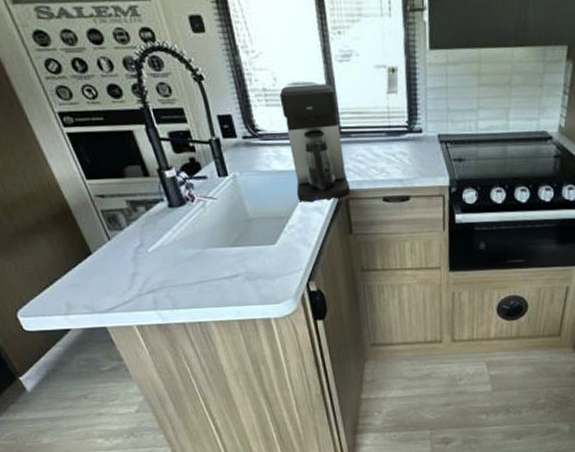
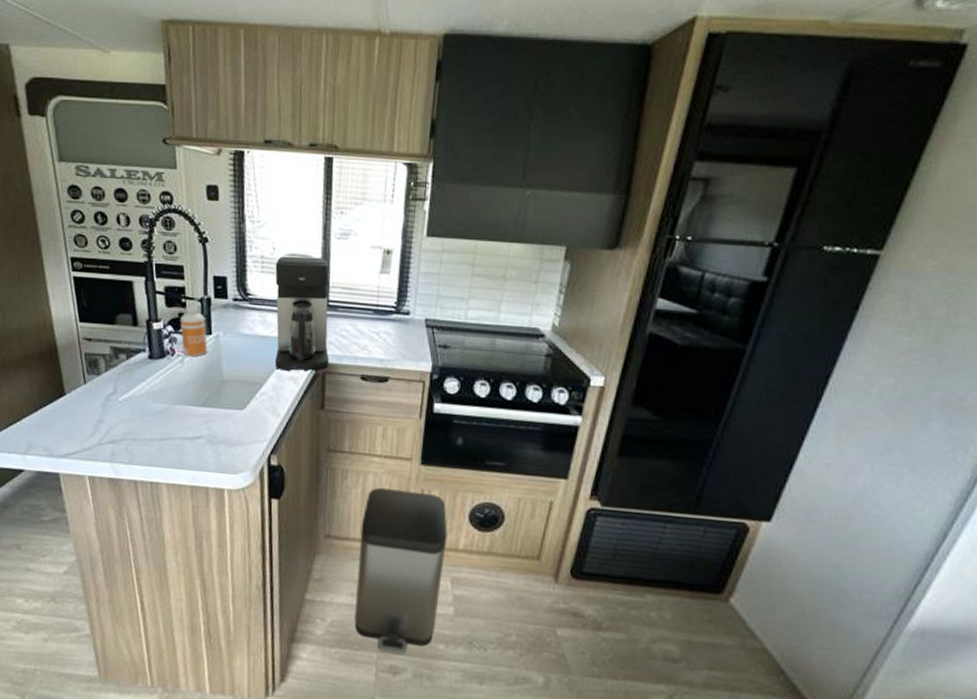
soap dispenser: none [192,141,228,201] -> present [180,299,208,357]
pedal bin: none [402,295,480,429] -> present [354,487,448,655]

